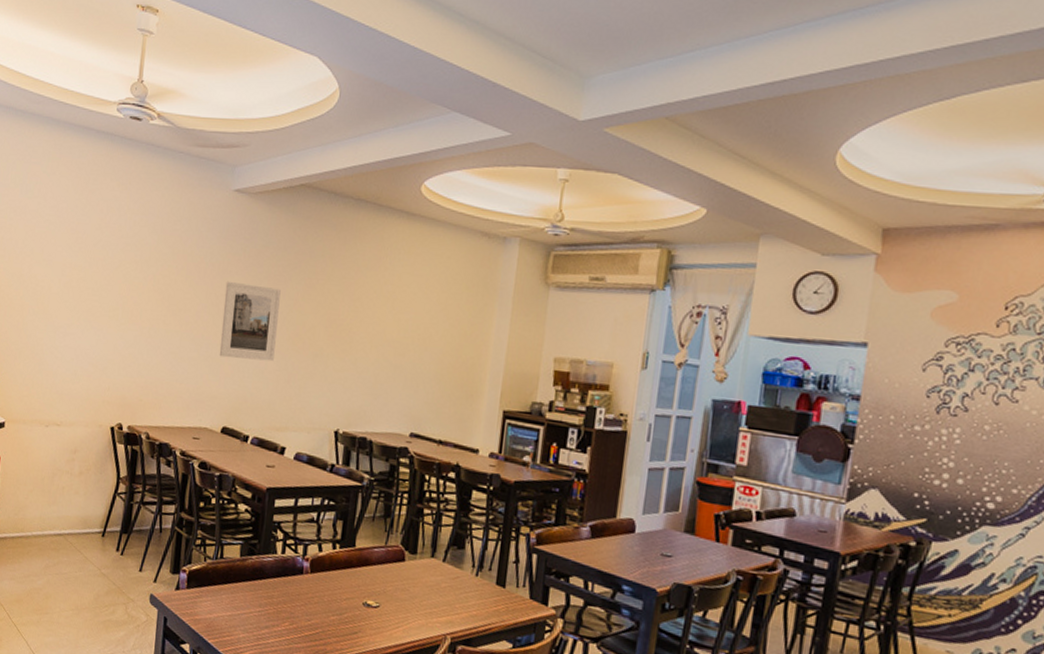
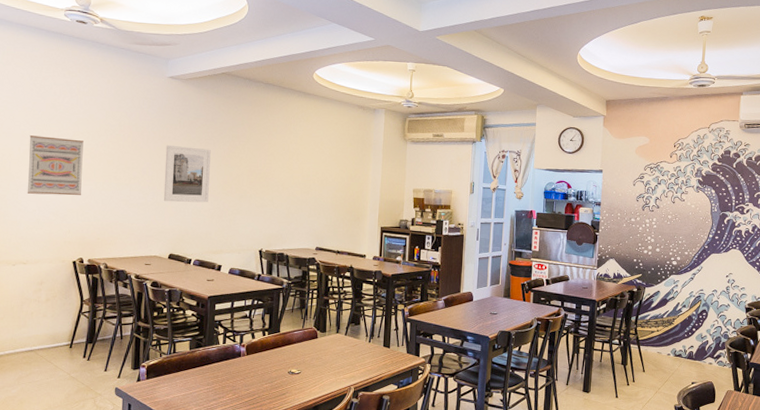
wall art: none [65,264,130,343] -> present [27,135,84,196]

